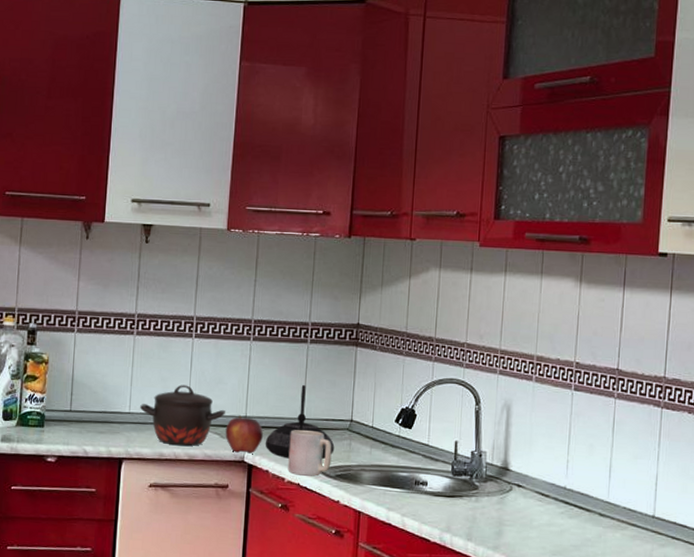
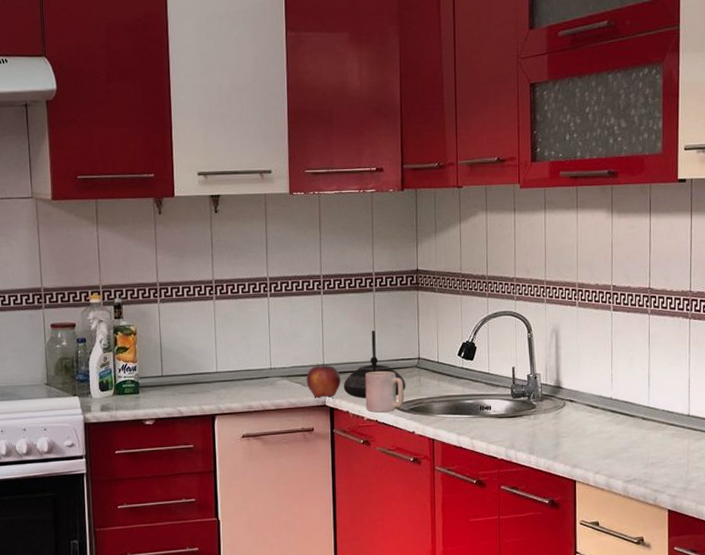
cooking pot: present [140,385,226,446] -> none [226,341,306,397]

